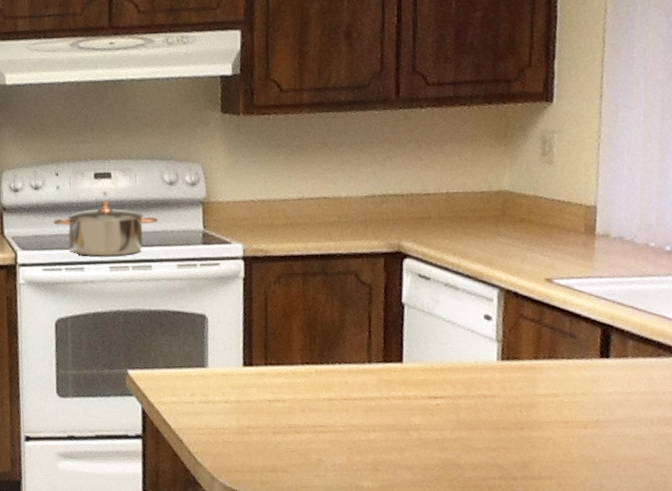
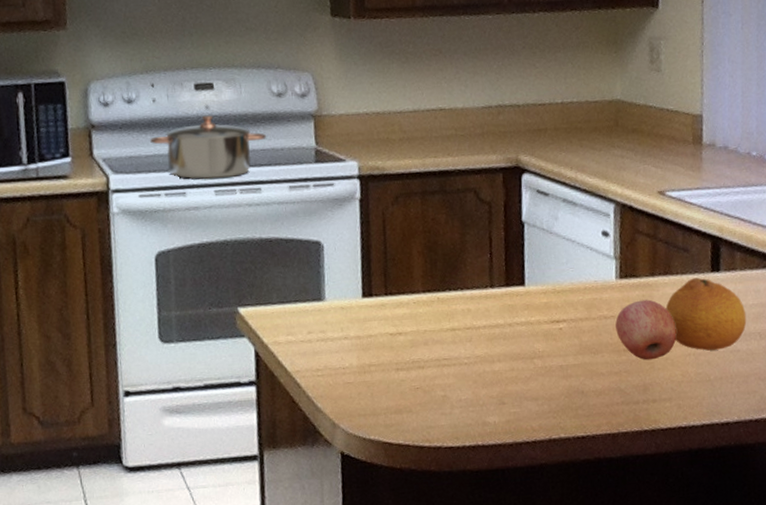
fruit: none [495,381,560,439] -> present [615,299,677,361]
fruit: none [549,363,637,434] -> present [665,277,747,351]

